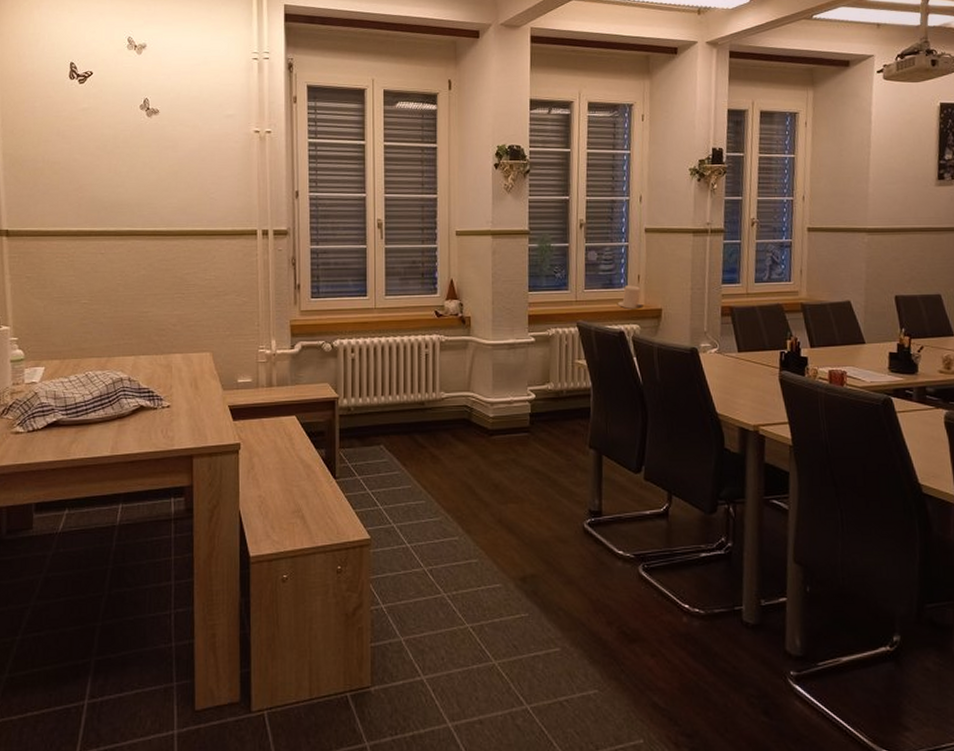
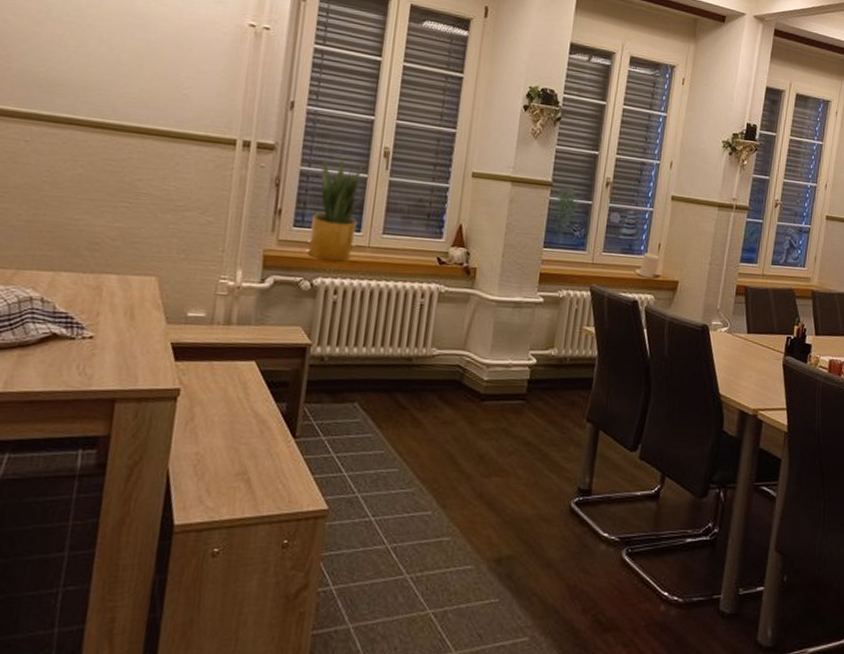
planter: none [326,235,367,325] -> present [308,159,365,262]

